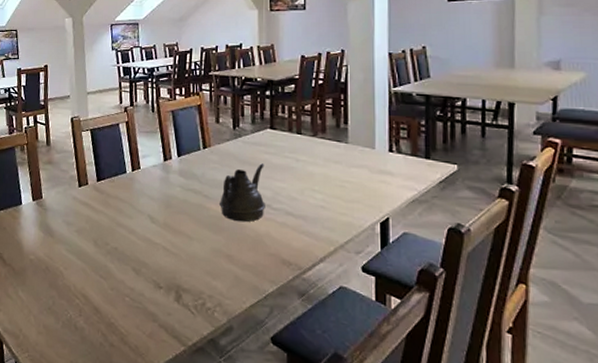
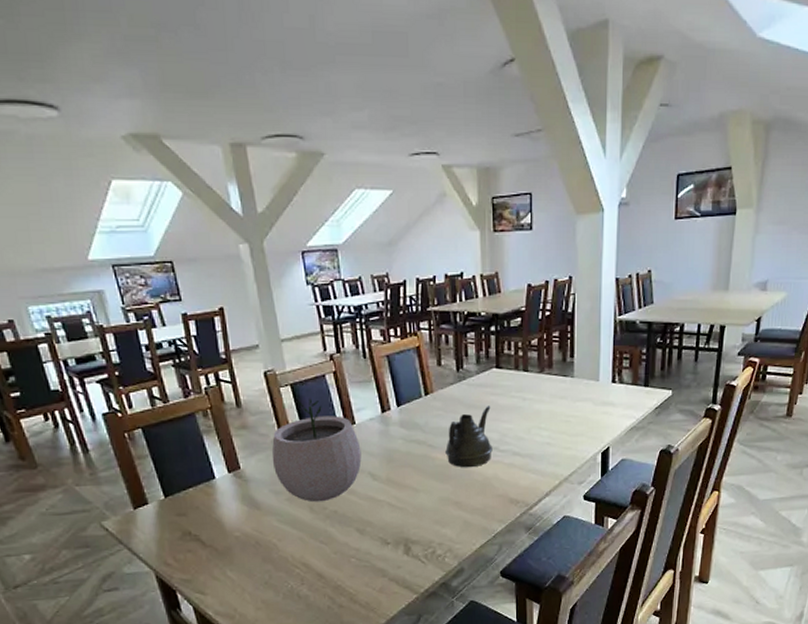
plant pot: none [68,143,143,238] -> present [272,398,362,502]

